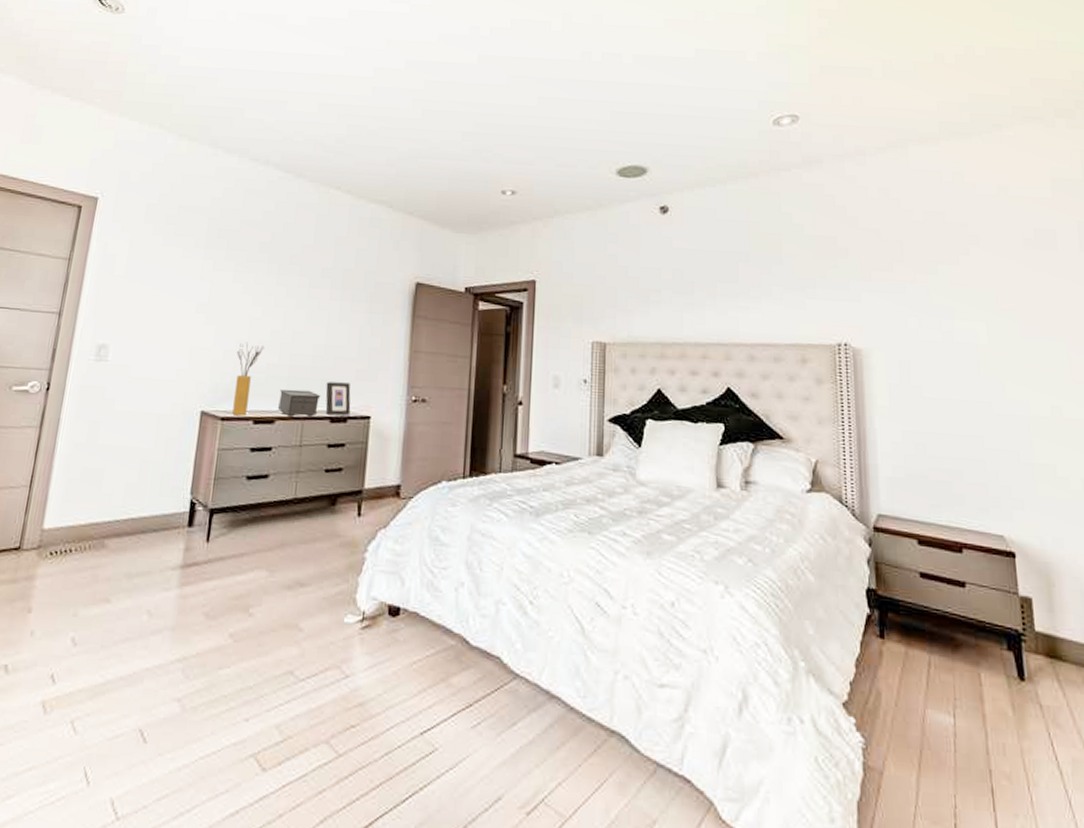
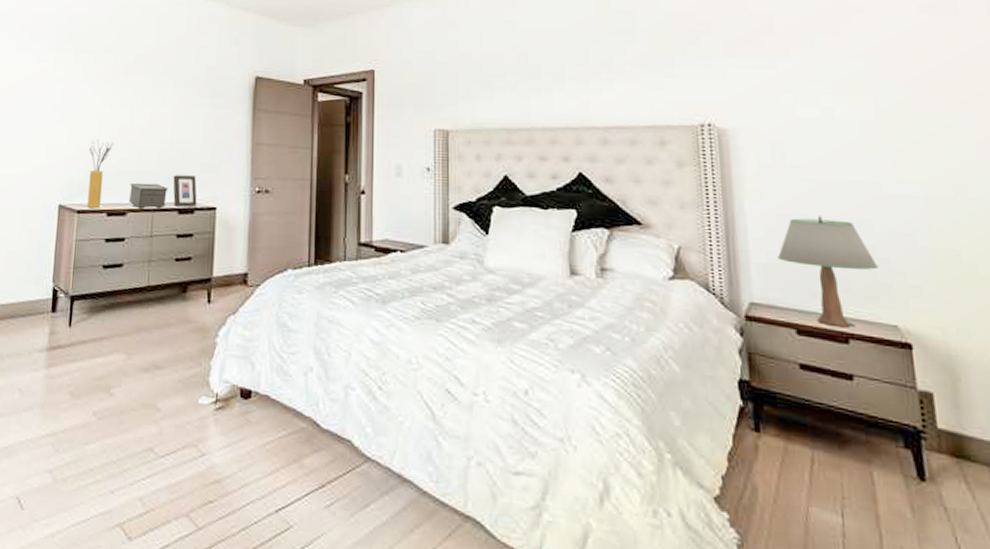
table lamp: none [903,433,989,538] -> present [778,216,879,328]

